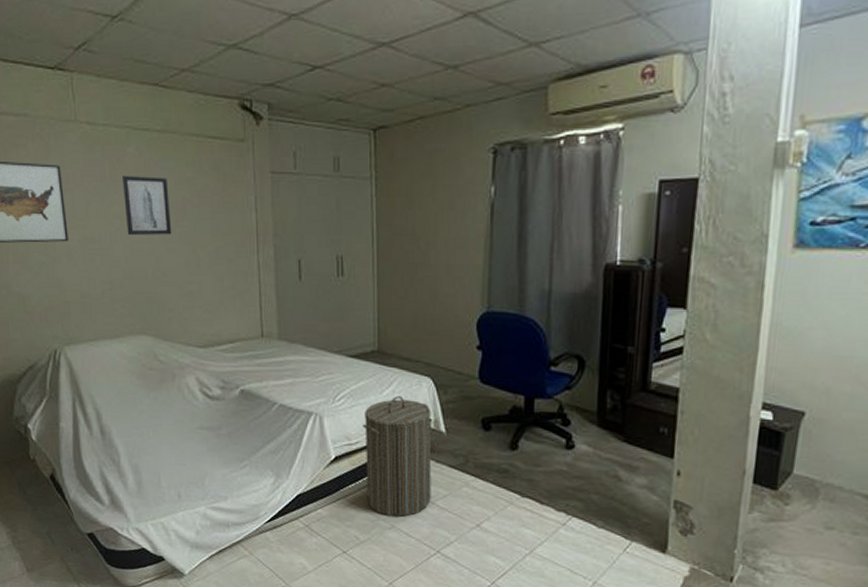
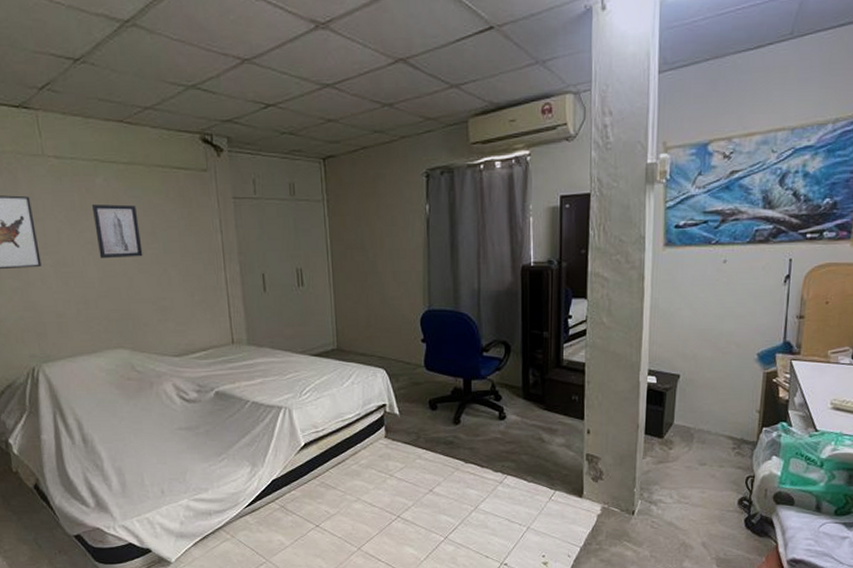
laundry hamper: present [362,396,432,518] -> none [326,387,390,491]

